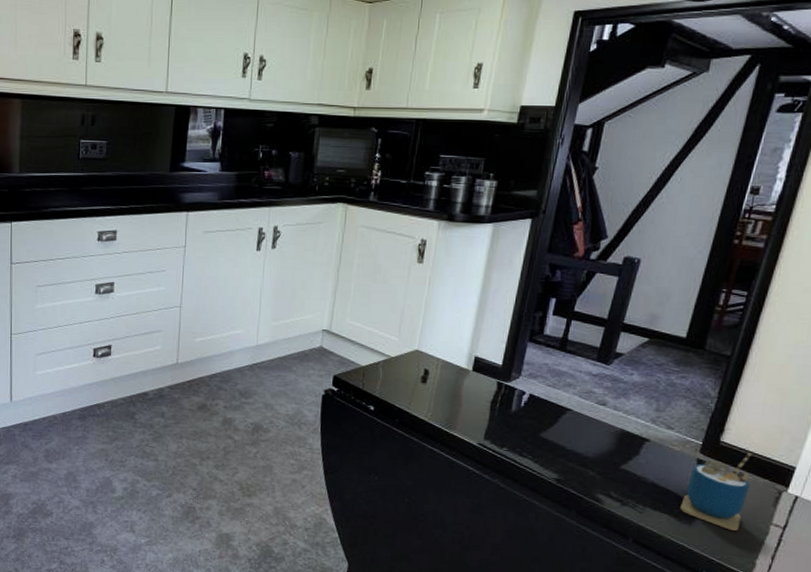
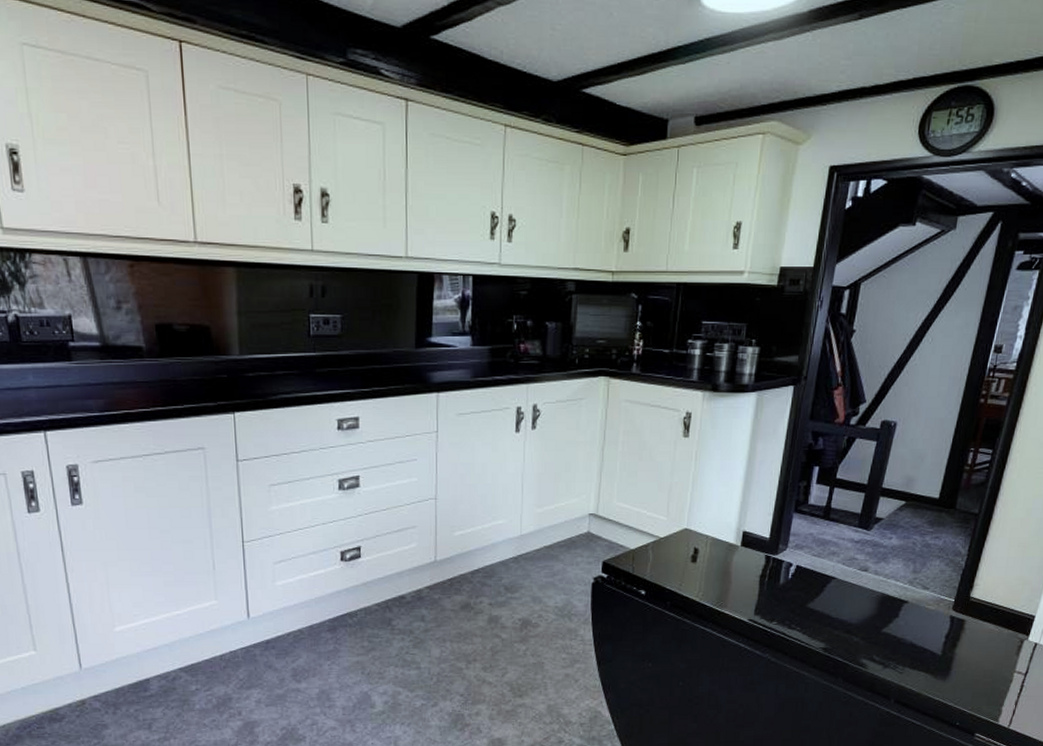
cup: present [680,452,753,531] -> none [936,605,998,681]

